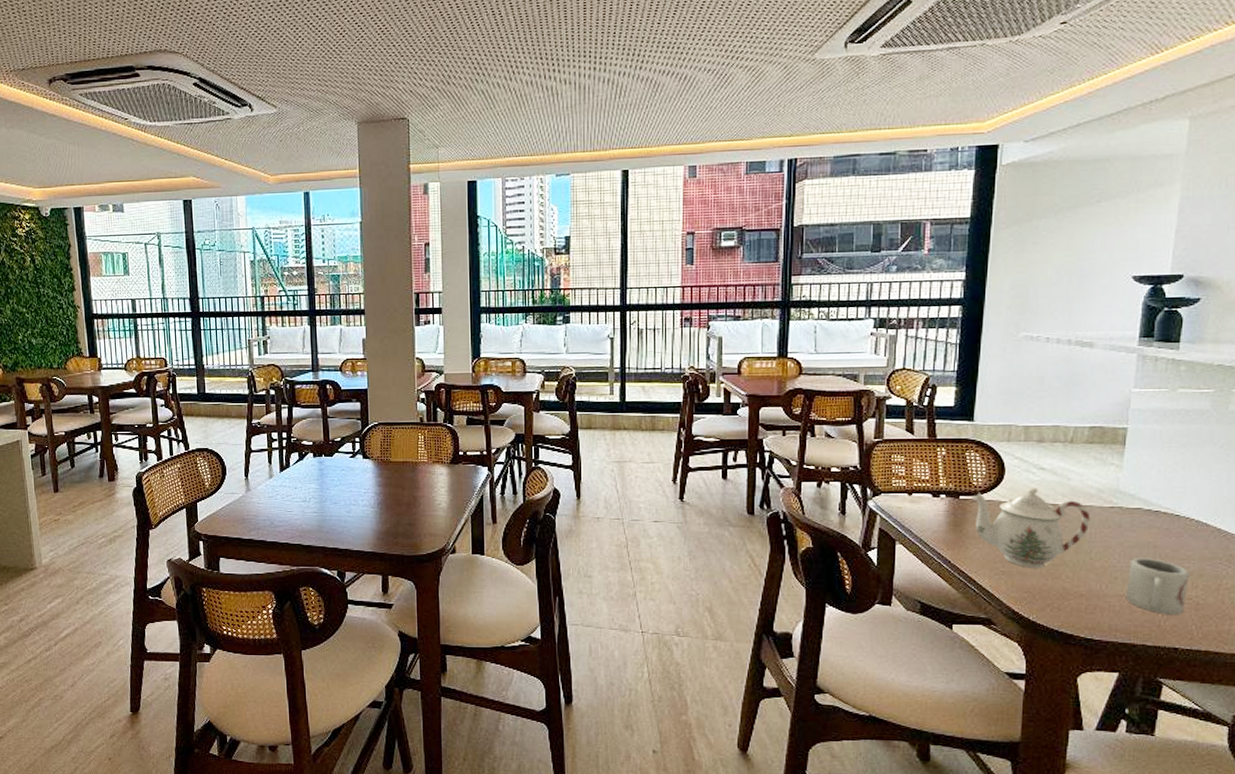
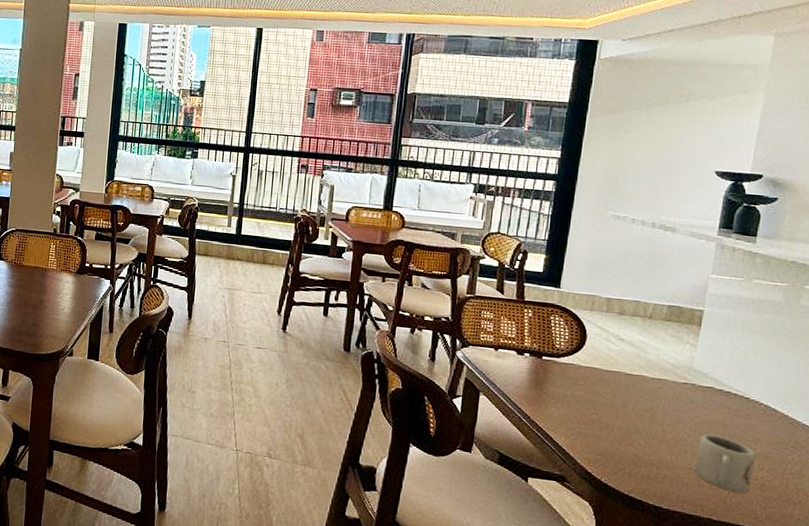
teapot: present [971,488,1091,568] -> none [553,355,665,433]

